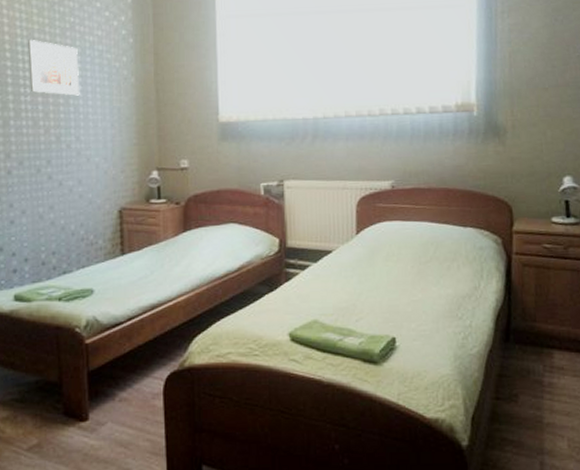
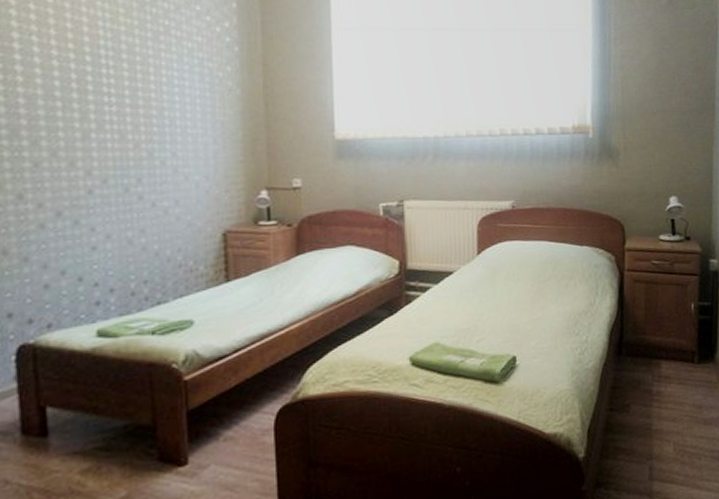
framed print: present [28,39,80,96] -> none [113,42,177,107]

